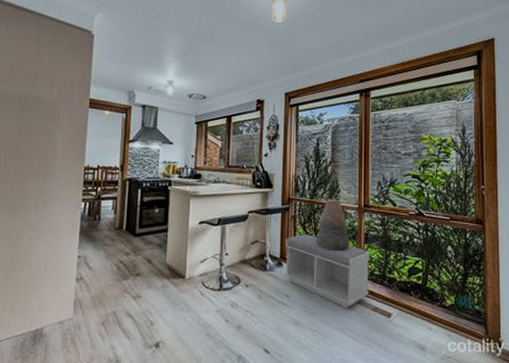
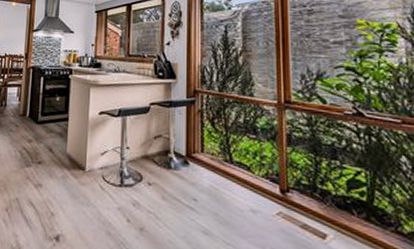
bench: present [285,234,370,308] -> none [192,131,295,222]
decorative urn: present [315,199,350,250] -> none [226,92,268,153]

